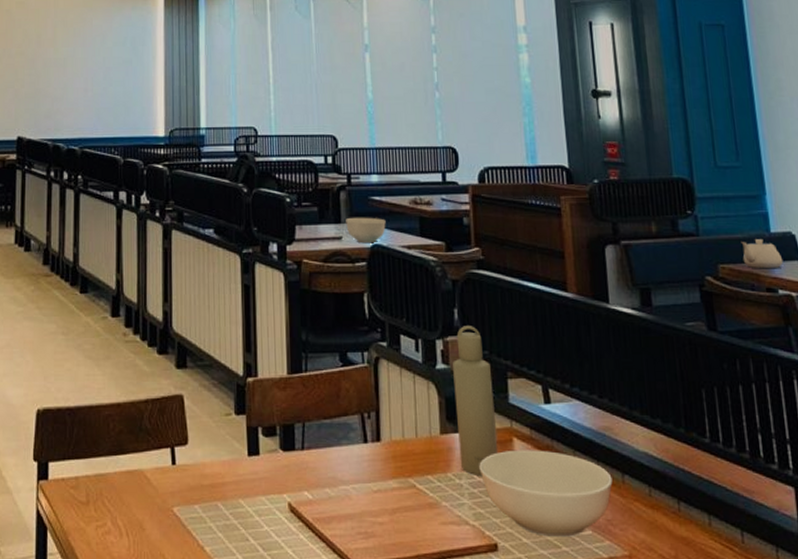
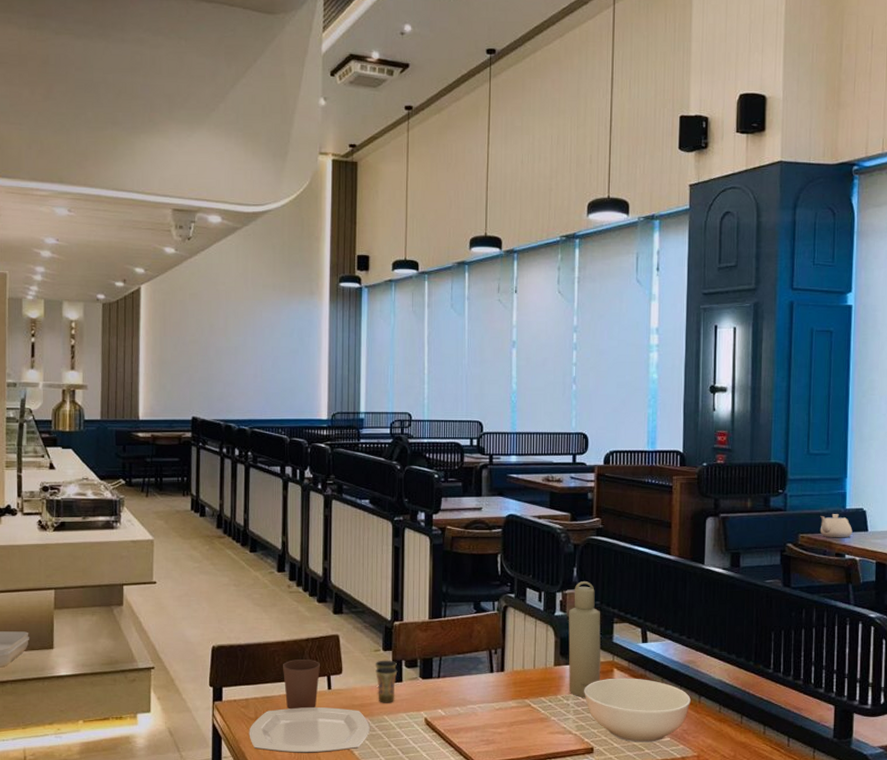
plate: none [79,488,224,550] -> present [249,707,371,754]
dixie cup: none [119,426,162,491] -> present [283,660,320,710]
cup: none [226,426,254,483] -> present [374,660,398,703]
bowl: present [346,217,386,244] -> none [486,491,521,514]

